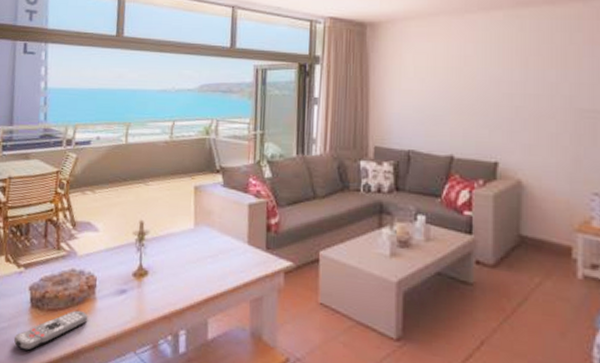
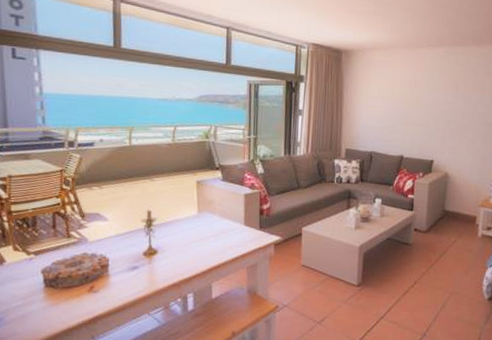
remote control: present [13,310,88,351] -> none [29,285,103,322]

